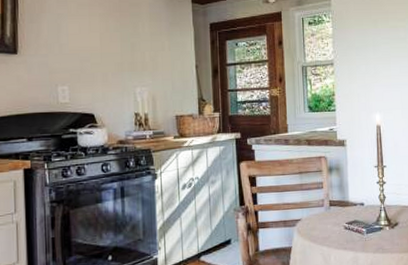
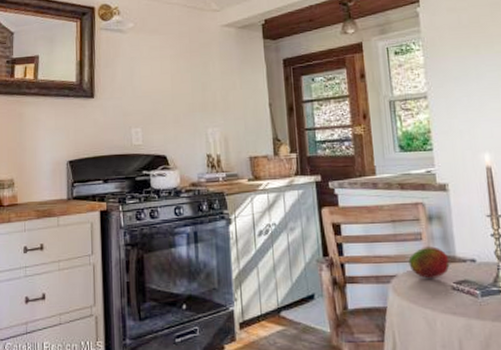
fruit: none [311,193,344,221] -> present [408,246,450,279]

